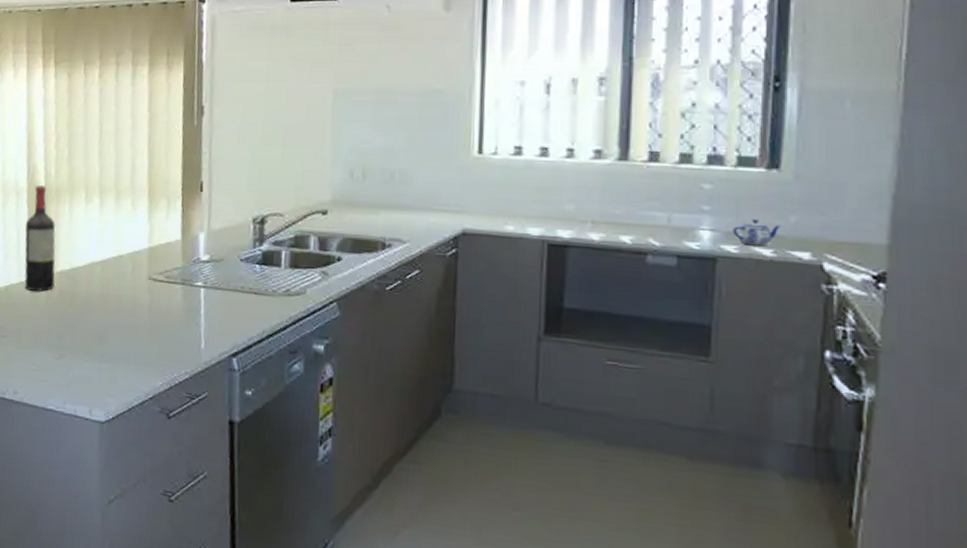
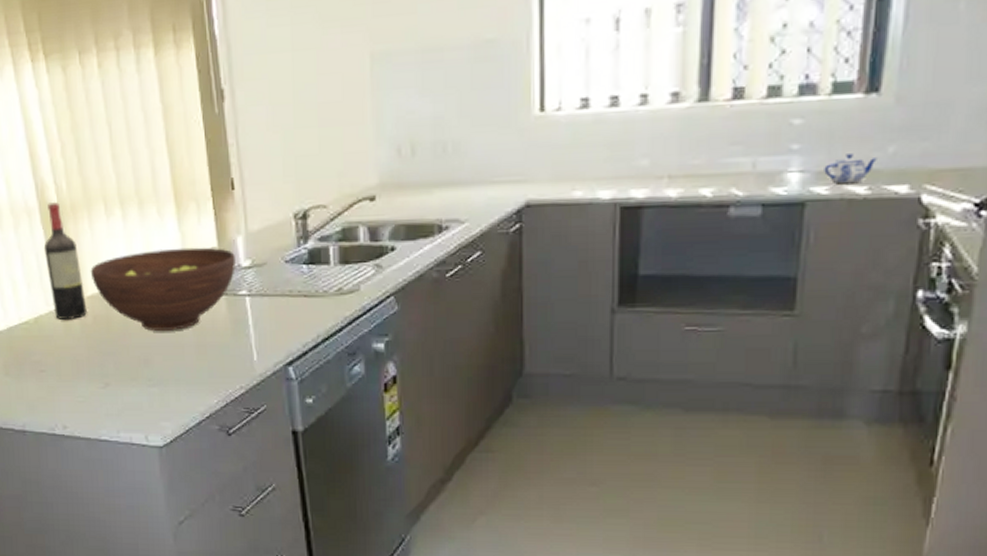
fruit bowl: none [63,236,196,312] -> present [90,246,235,332]

